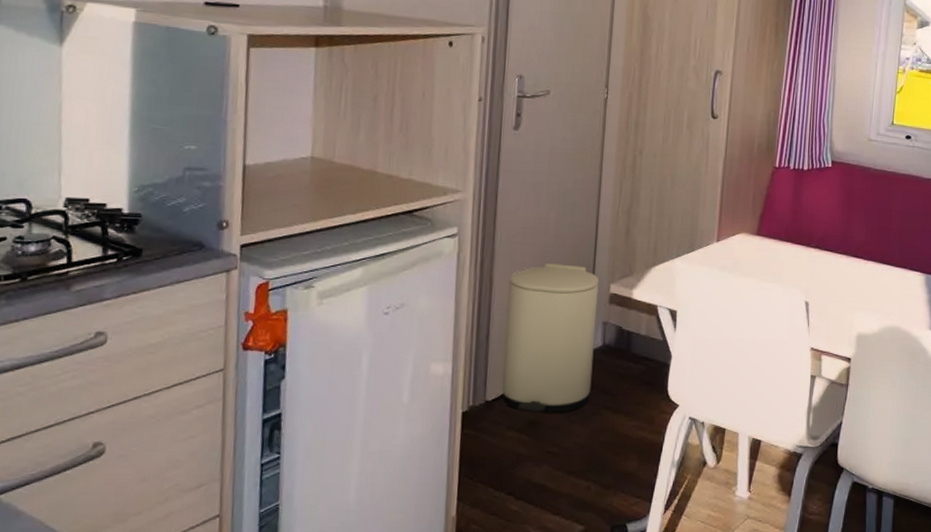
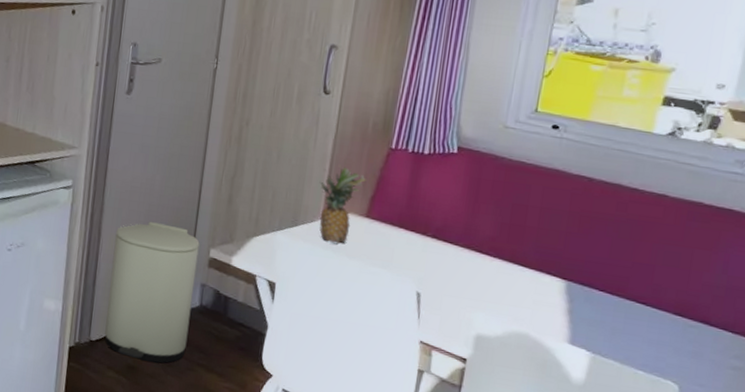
fruit: none [712,187,756,265] -> present [319,165,367,244]

